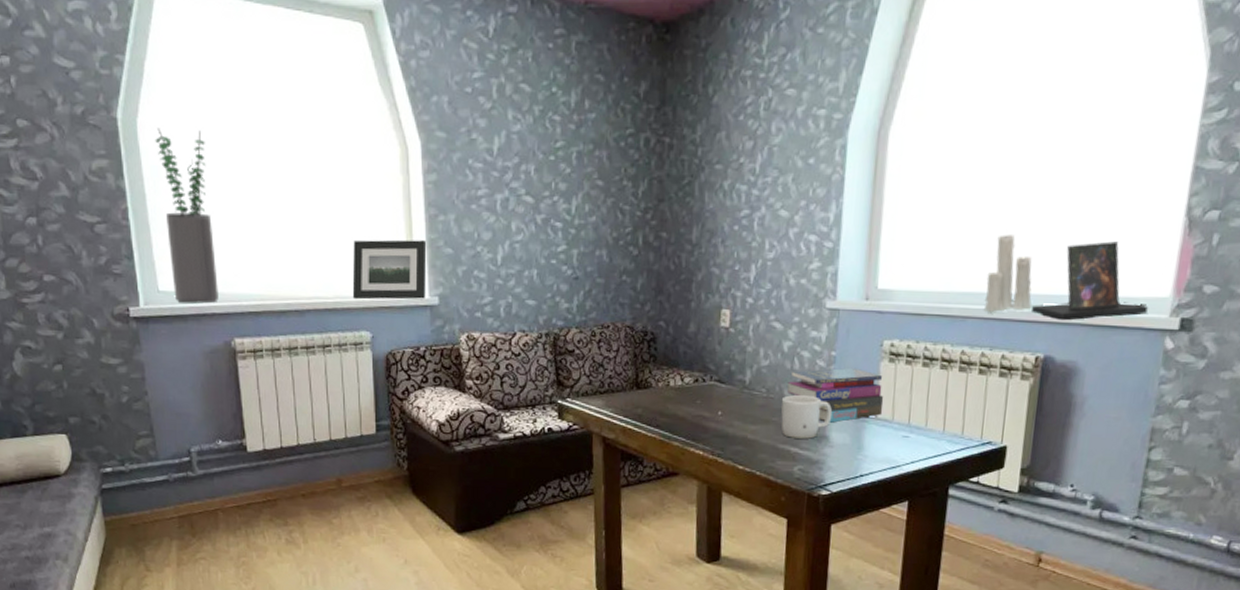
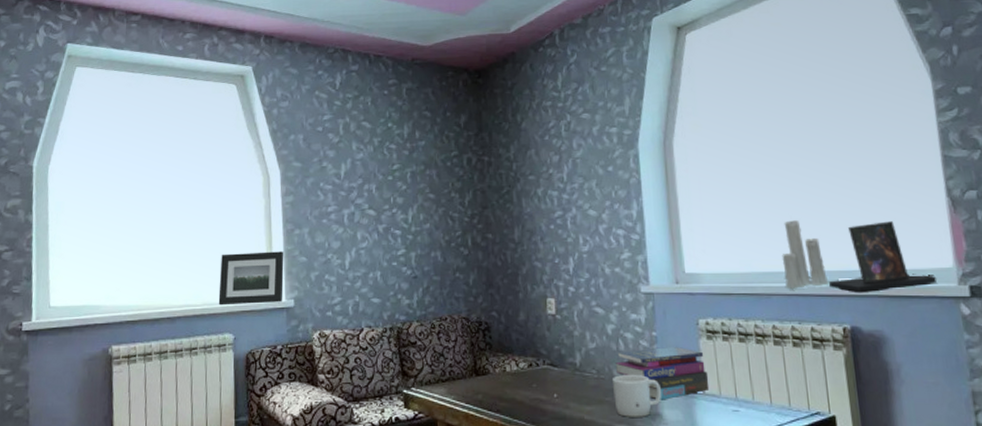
vase: present [155,127,219,304] -> none [61,172,102,317]

